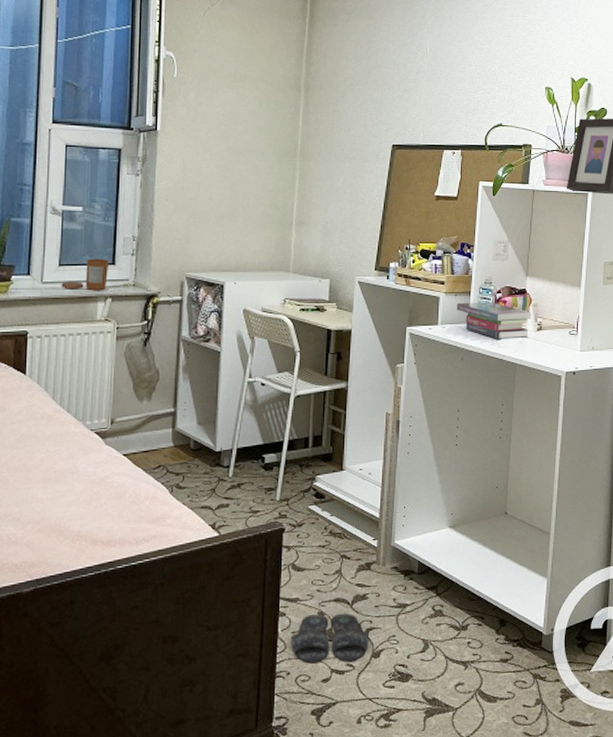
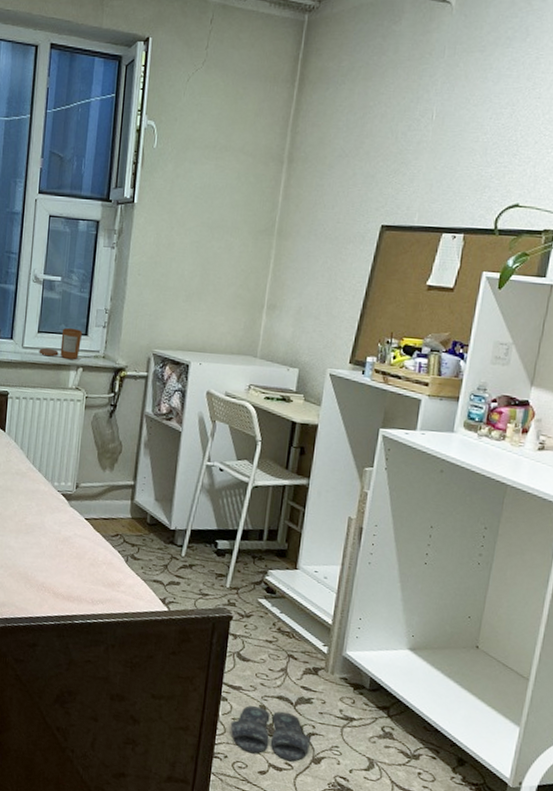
books: present [457,302,531,340] -> none [441,408,533,457]

